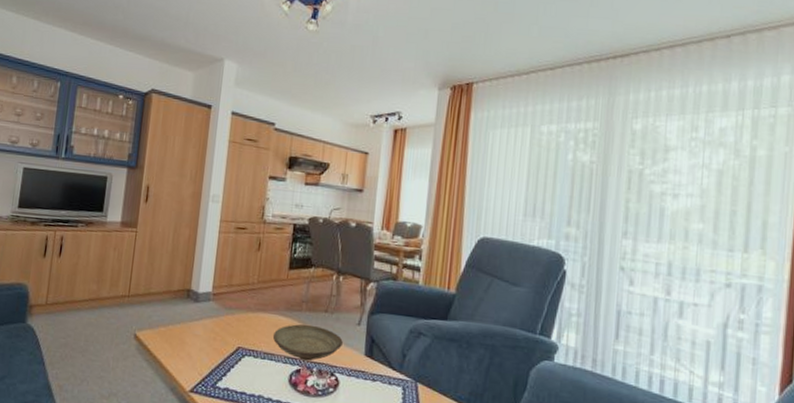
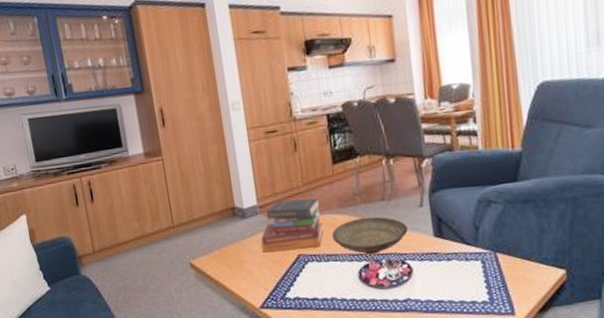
books: none [206,292,270,344] -> present [261,198,324,253]

